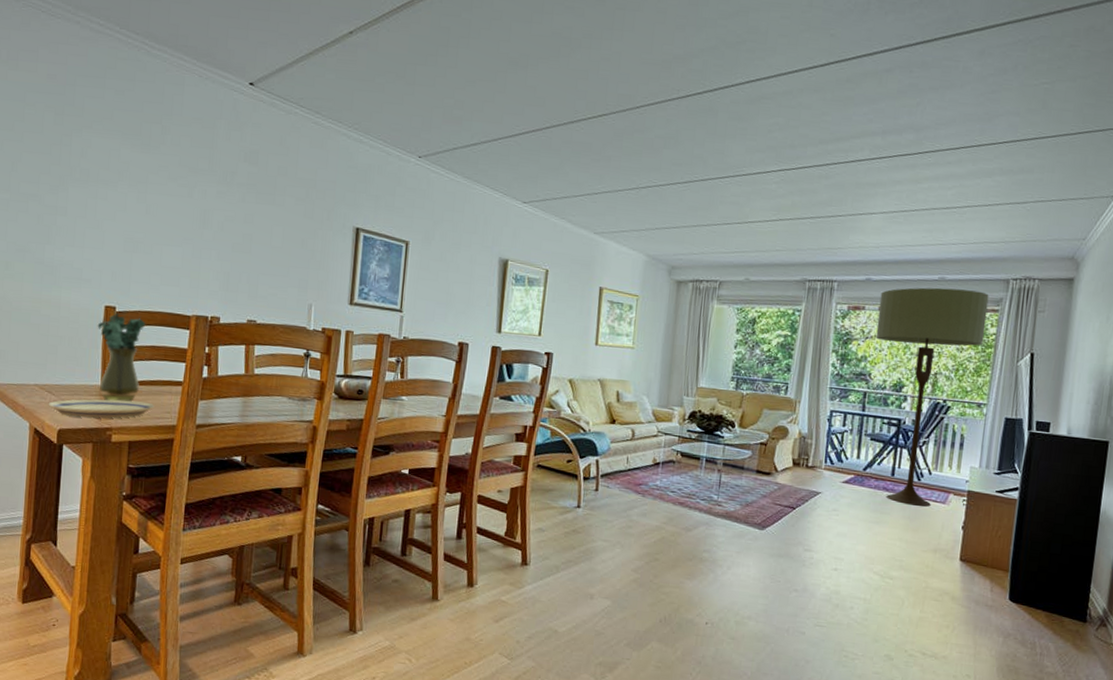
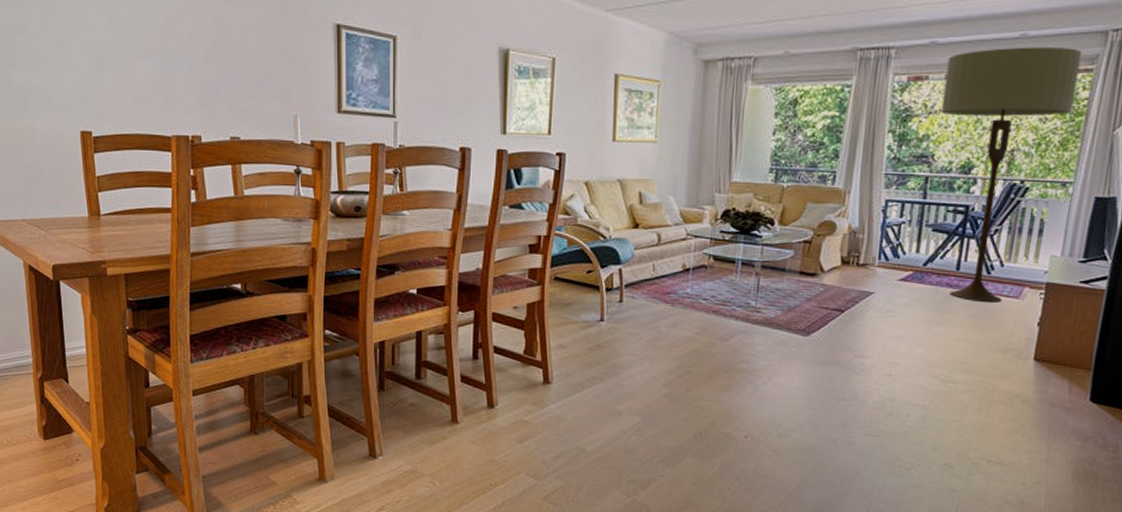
plate: present [48,399,155,418] -> none [38,231,146,252]
vase: present [97,310,146,402] -> none [75,135,128,233]

